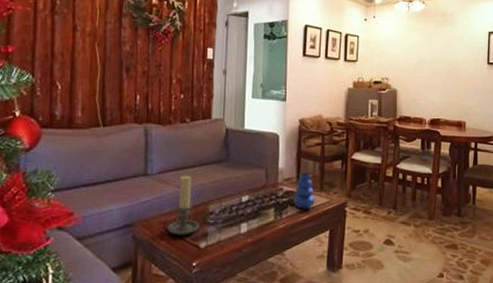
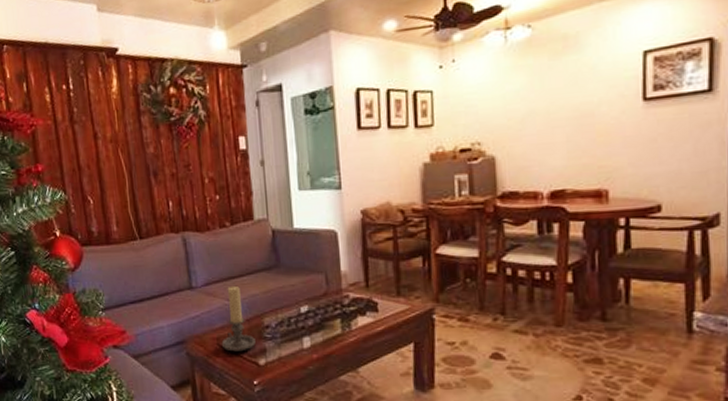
vase: present [294,172,316,209] -> none [363,275,393,319]

